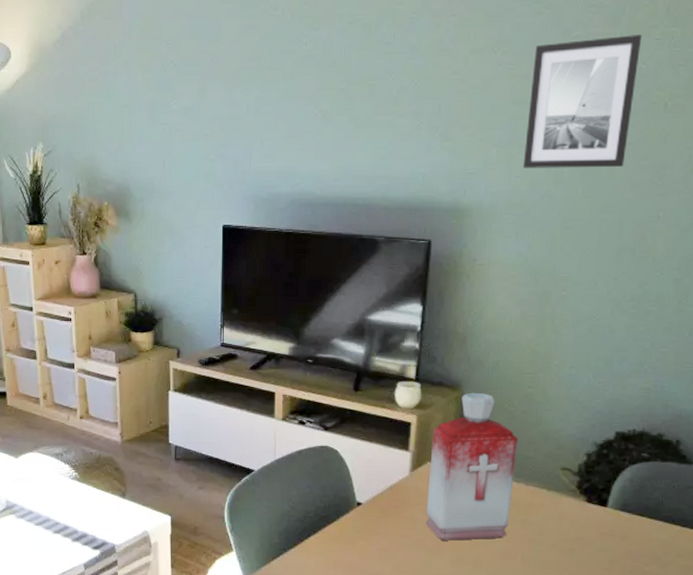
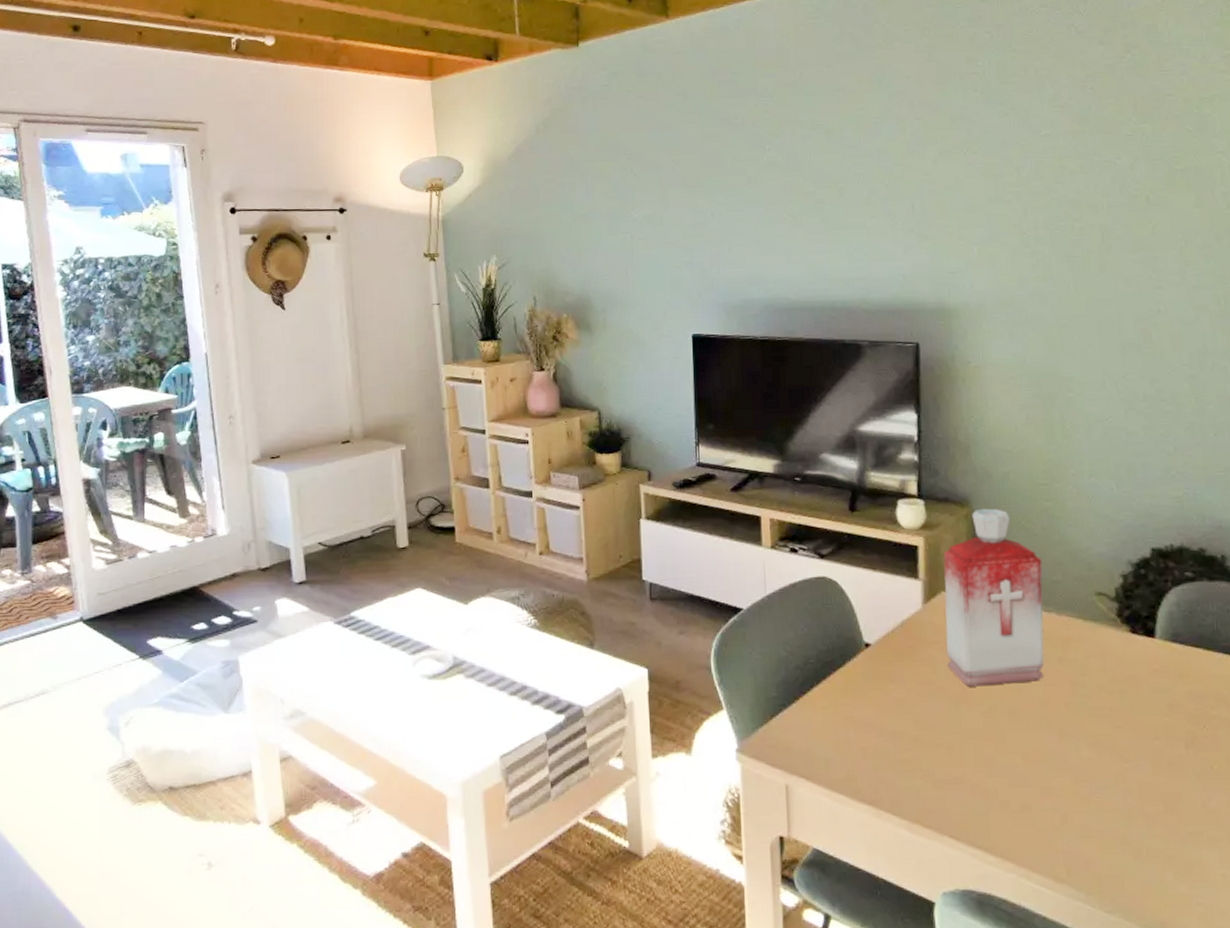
wall art: present [523,35,643,168] -> none [1005,132,1114,266]

